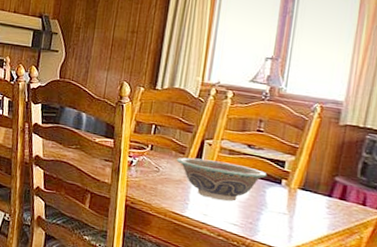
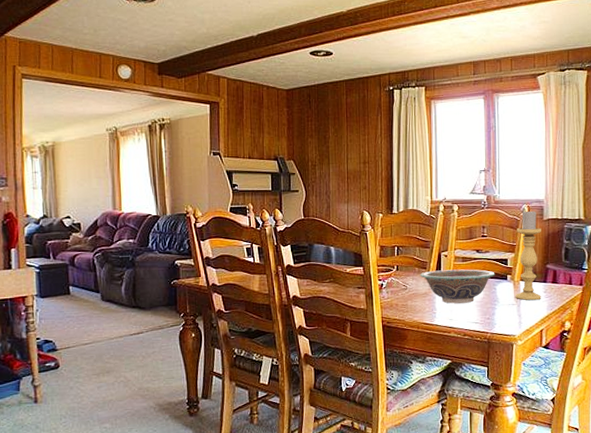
candle holder: none [288,110,336,216] -> present [515,209,542,301]

